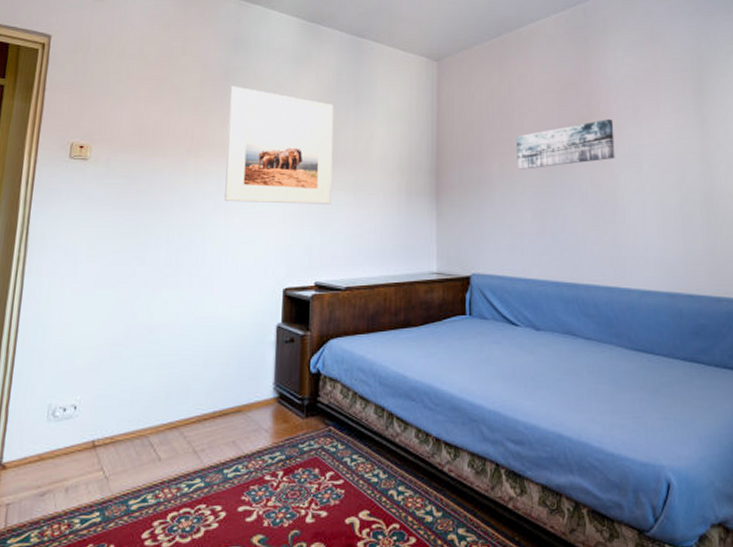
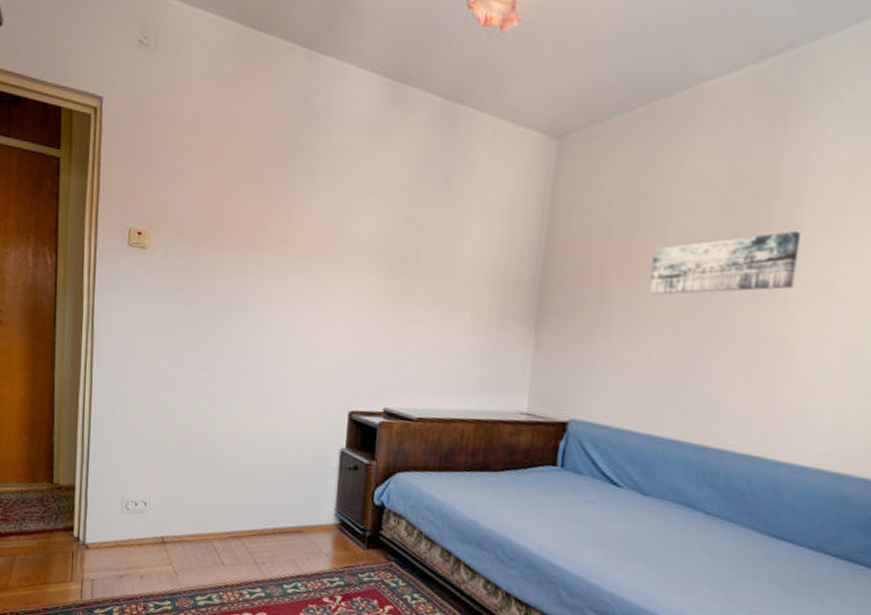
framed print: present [224,86,334,204] -> none [288,165,418,320]

